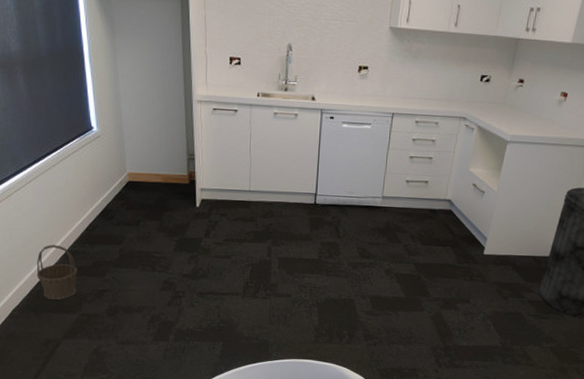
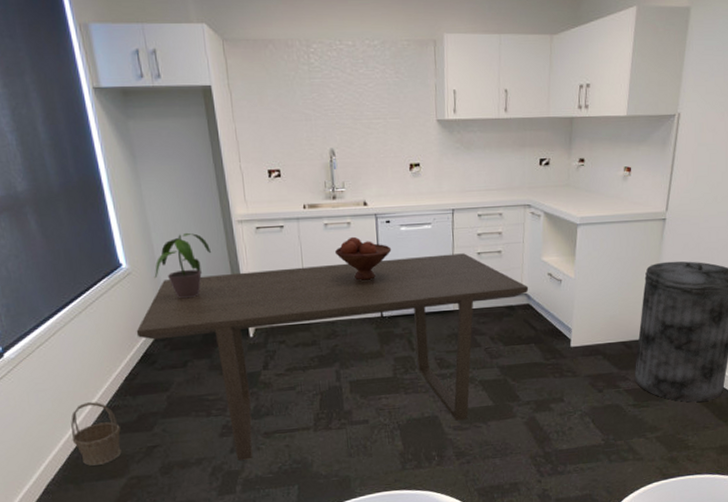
dining table: none [99,146,453,314] -> present [136,253,529,460]
potted plant: none [120,106,172,166] -> present [154,232,212,299]
fruit bowl: none [280,127,332,169] -> present [334,236,392,281]

